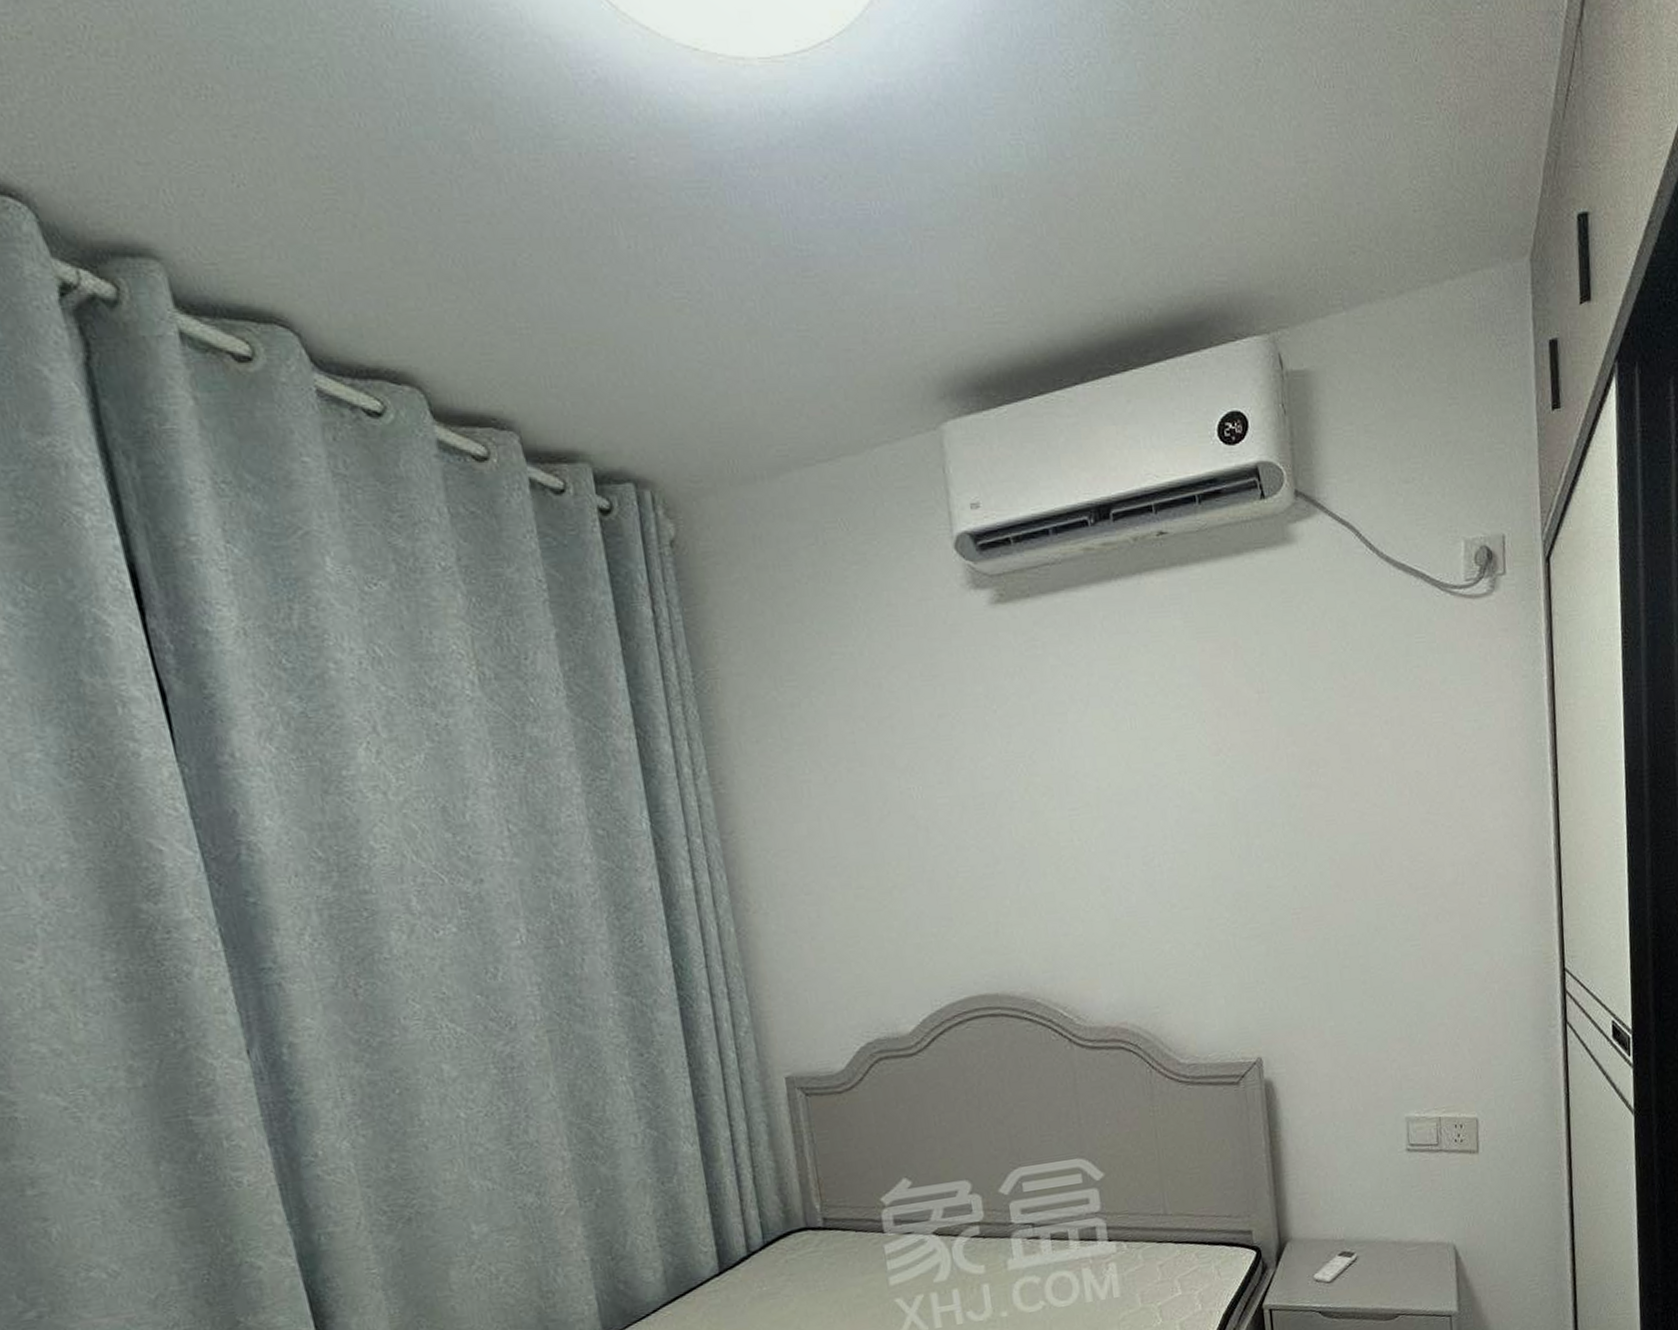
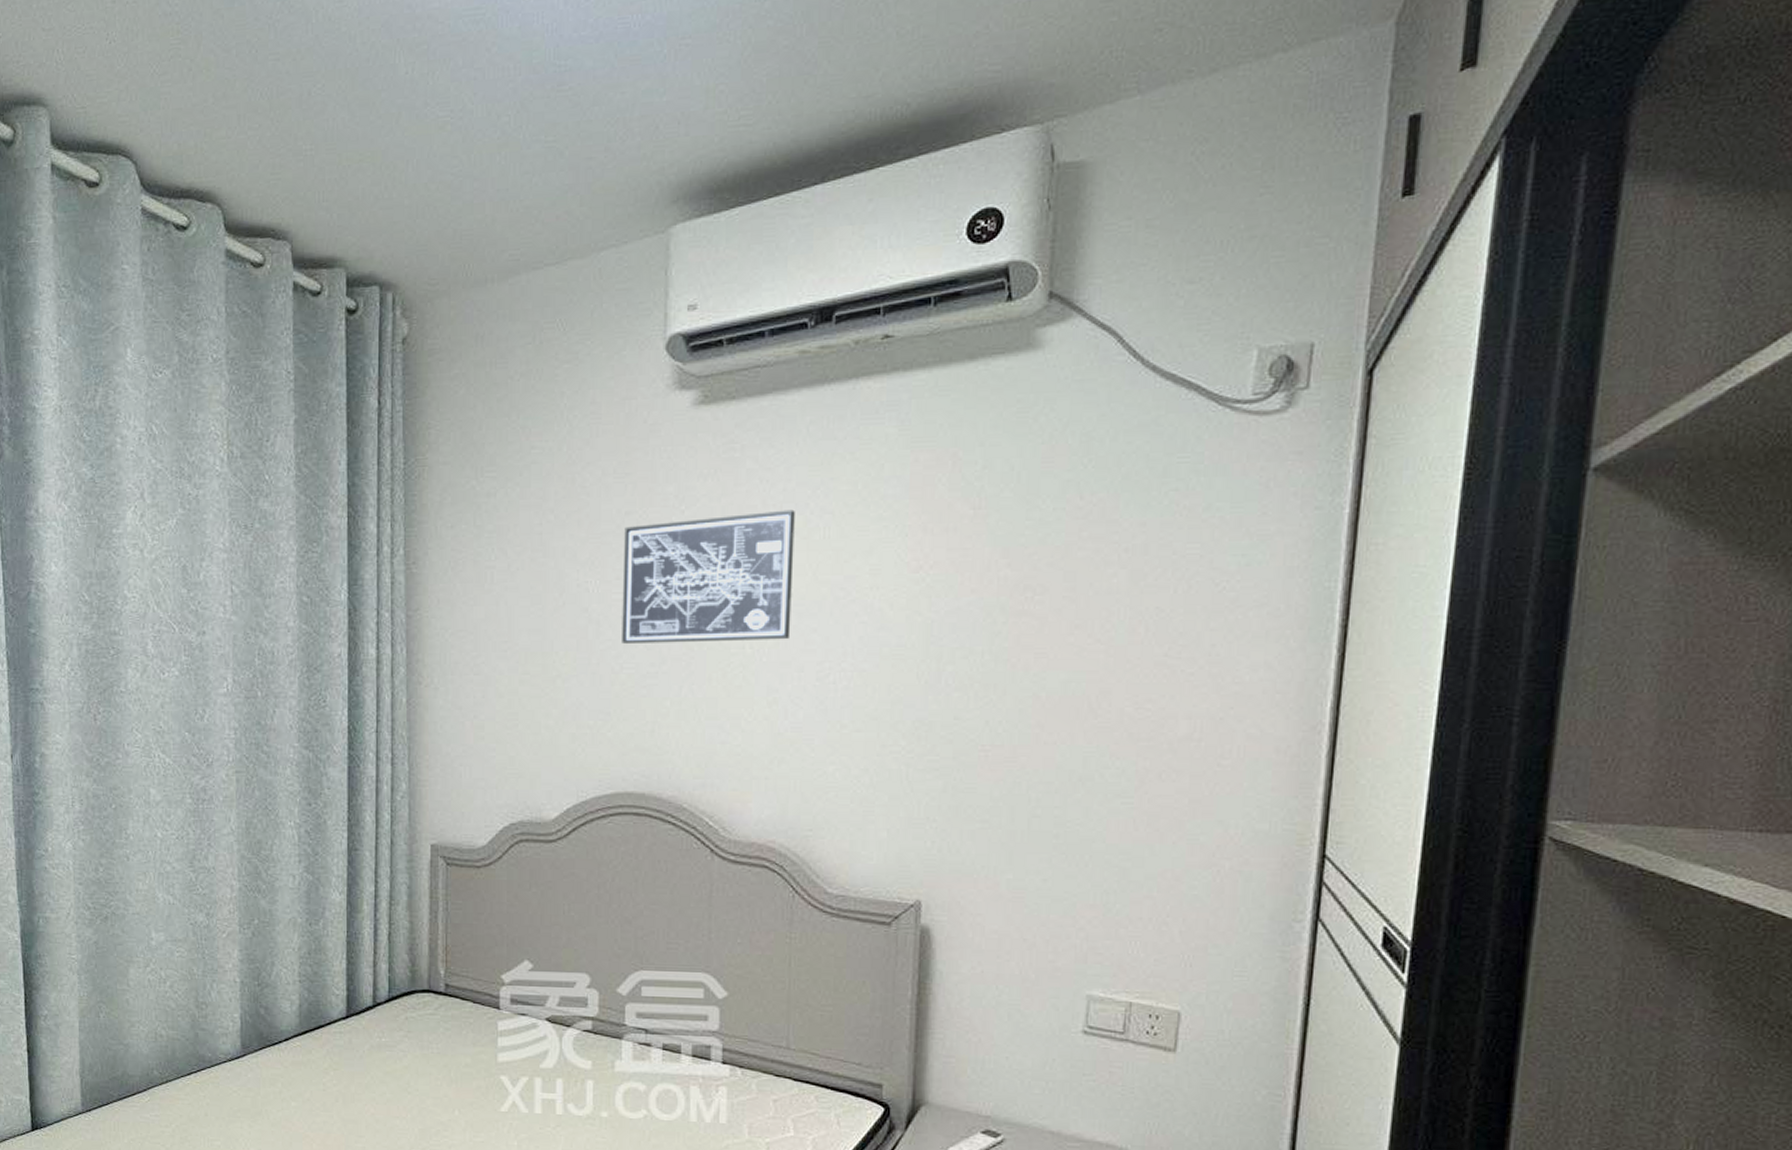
wall art: none [940,703,1114,848] -> present [622,509,795,644]

